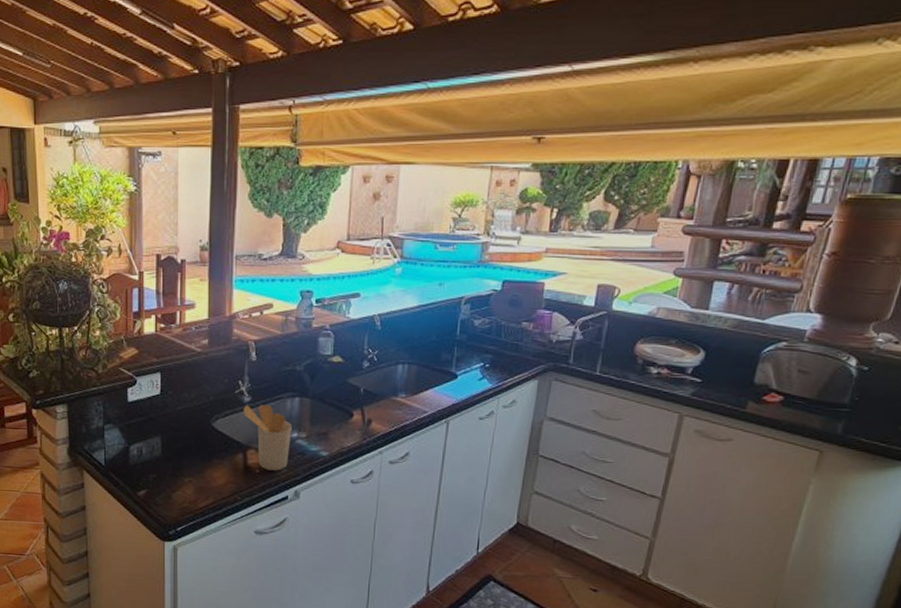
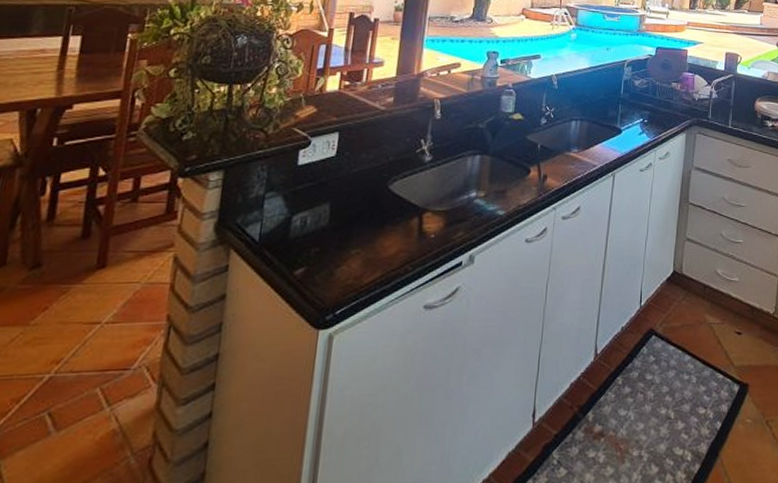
utensil holder: present [243,404,292,471] -> none [423,164,471,235]

